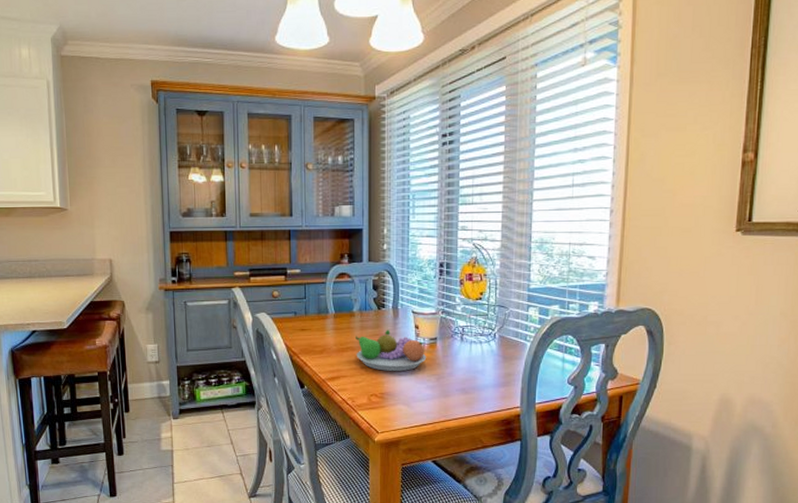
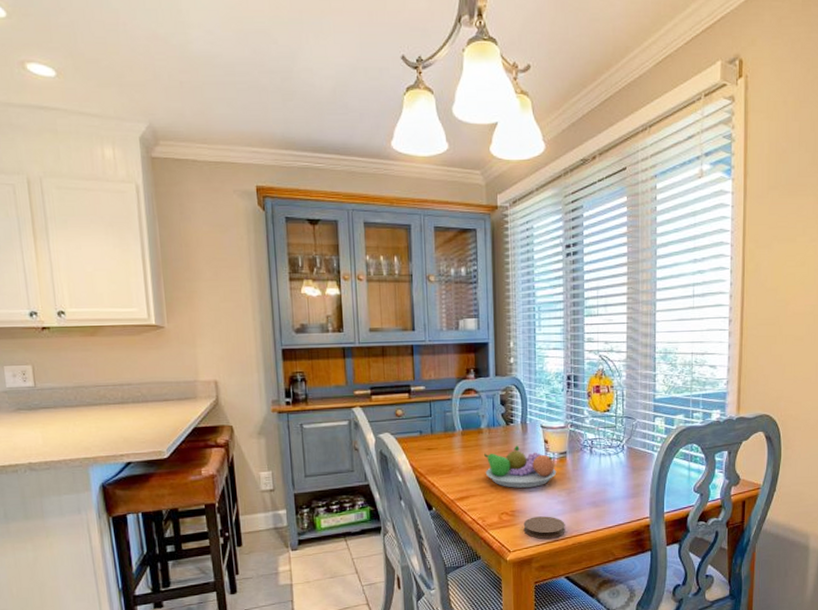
coaster: none [392,400,434,422] -> present [523,516,565,539]

